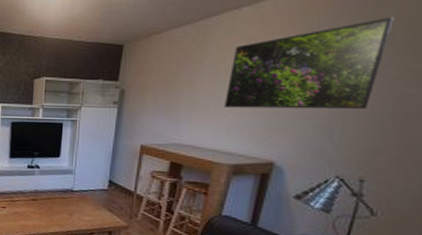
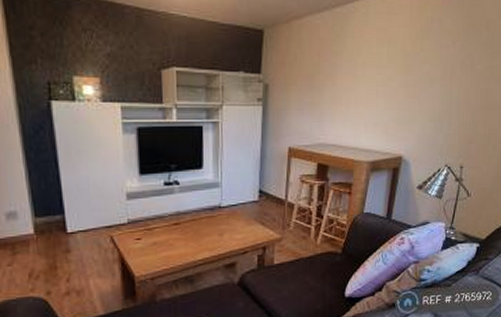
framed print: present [225,17,394,110] -> none [362,17,481,103]

